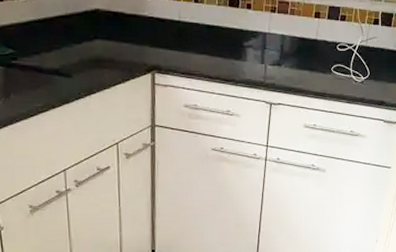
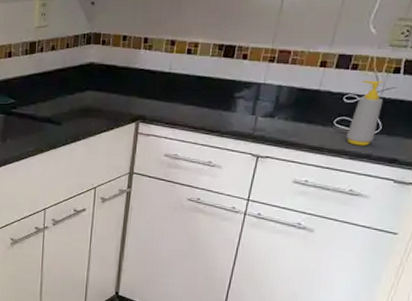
soap bottle: none [343,30,369,90] -> present [347,80,384,146]

